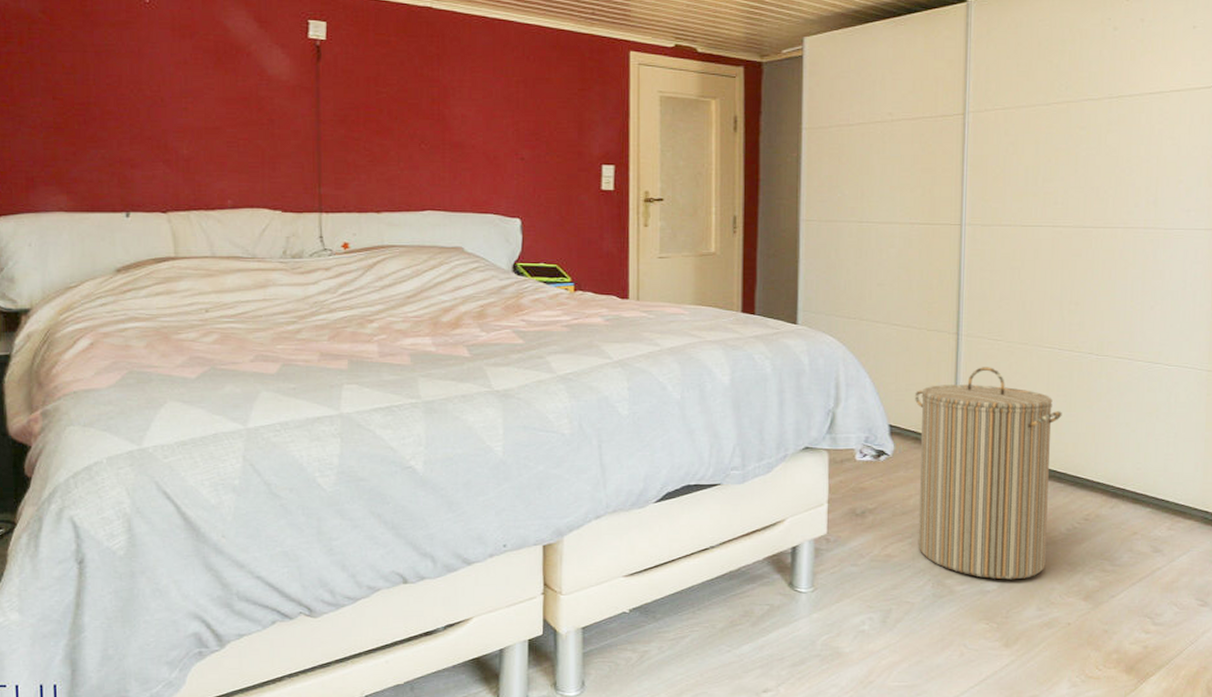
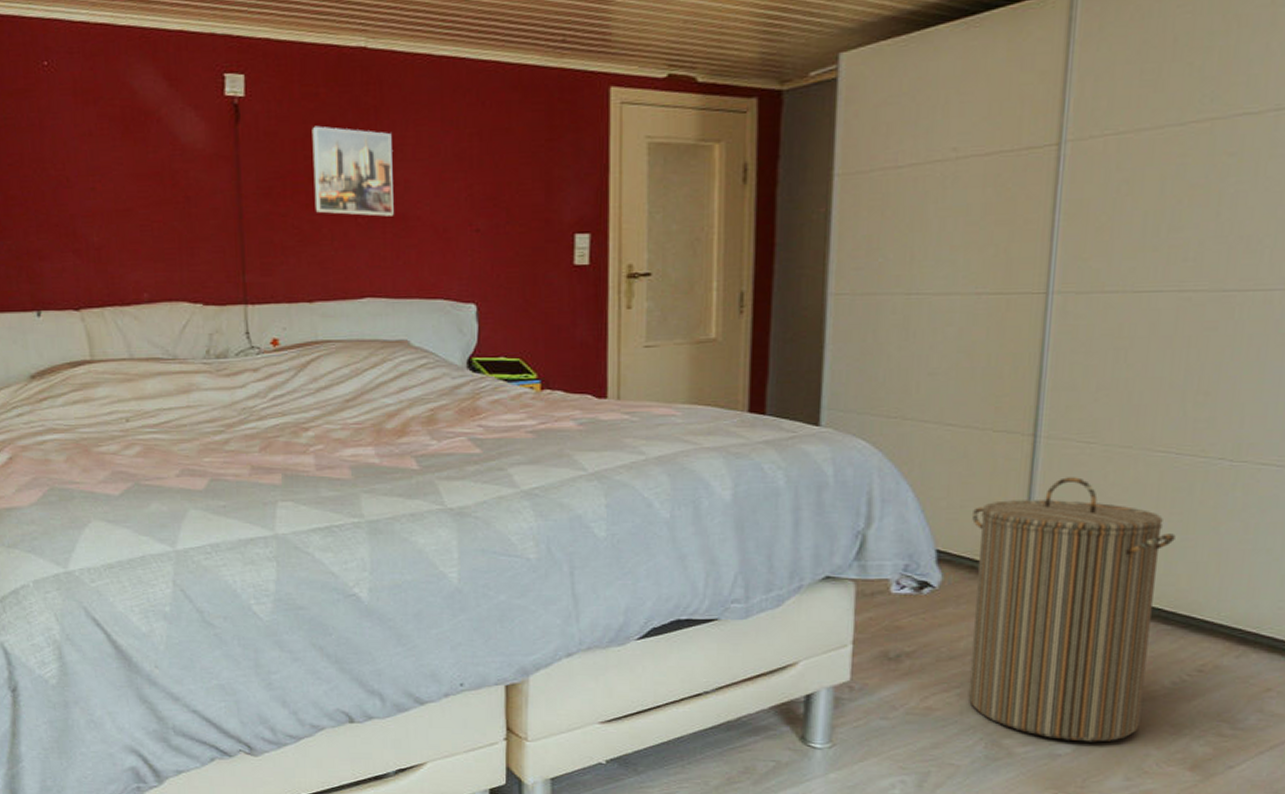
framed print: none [383,67,452,144] -> present [312,125,394,217]

